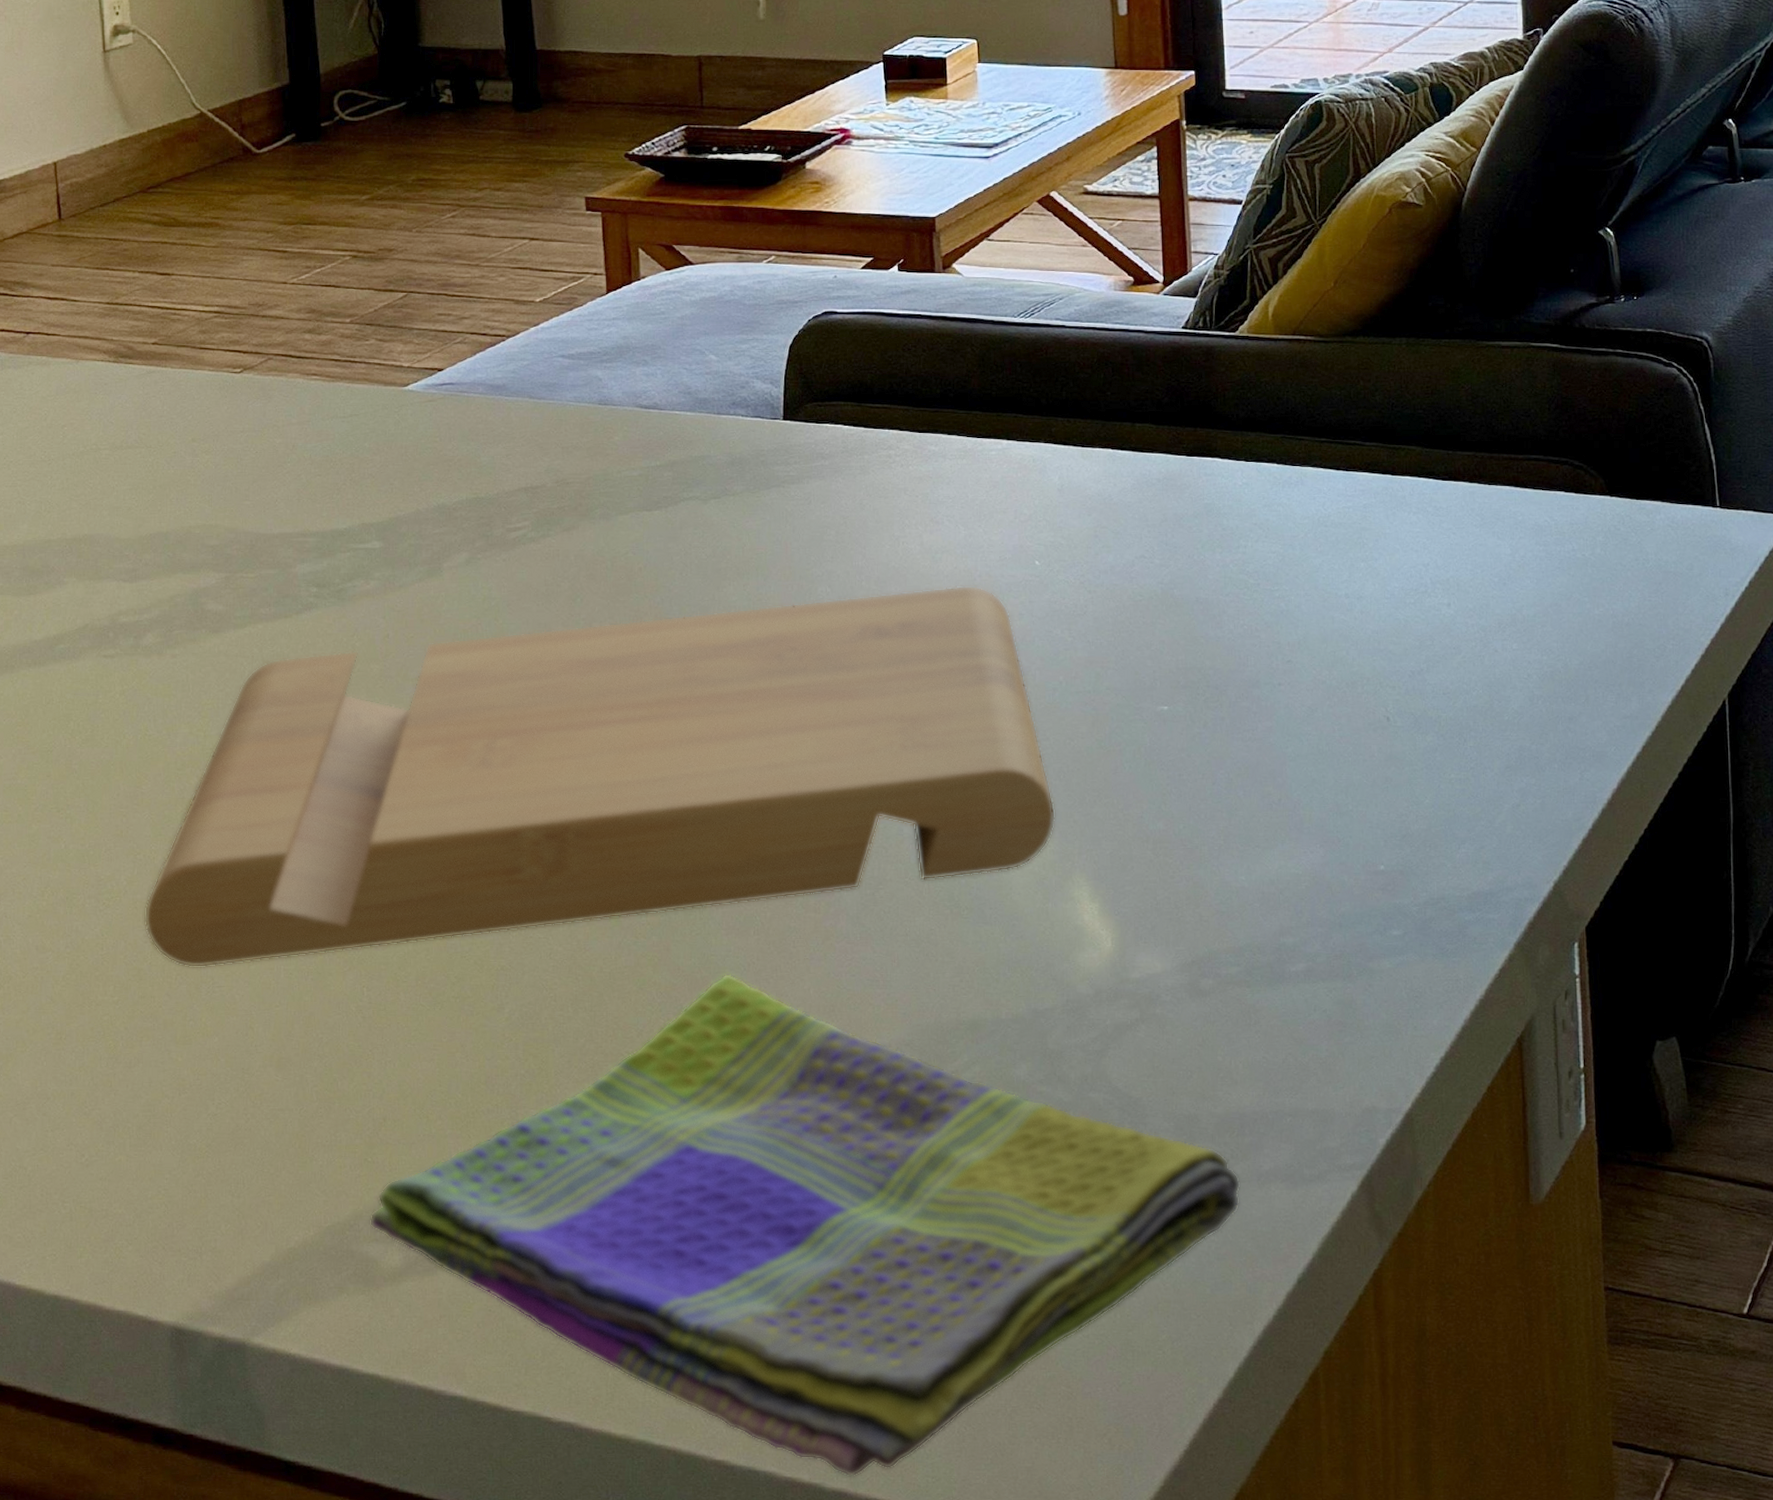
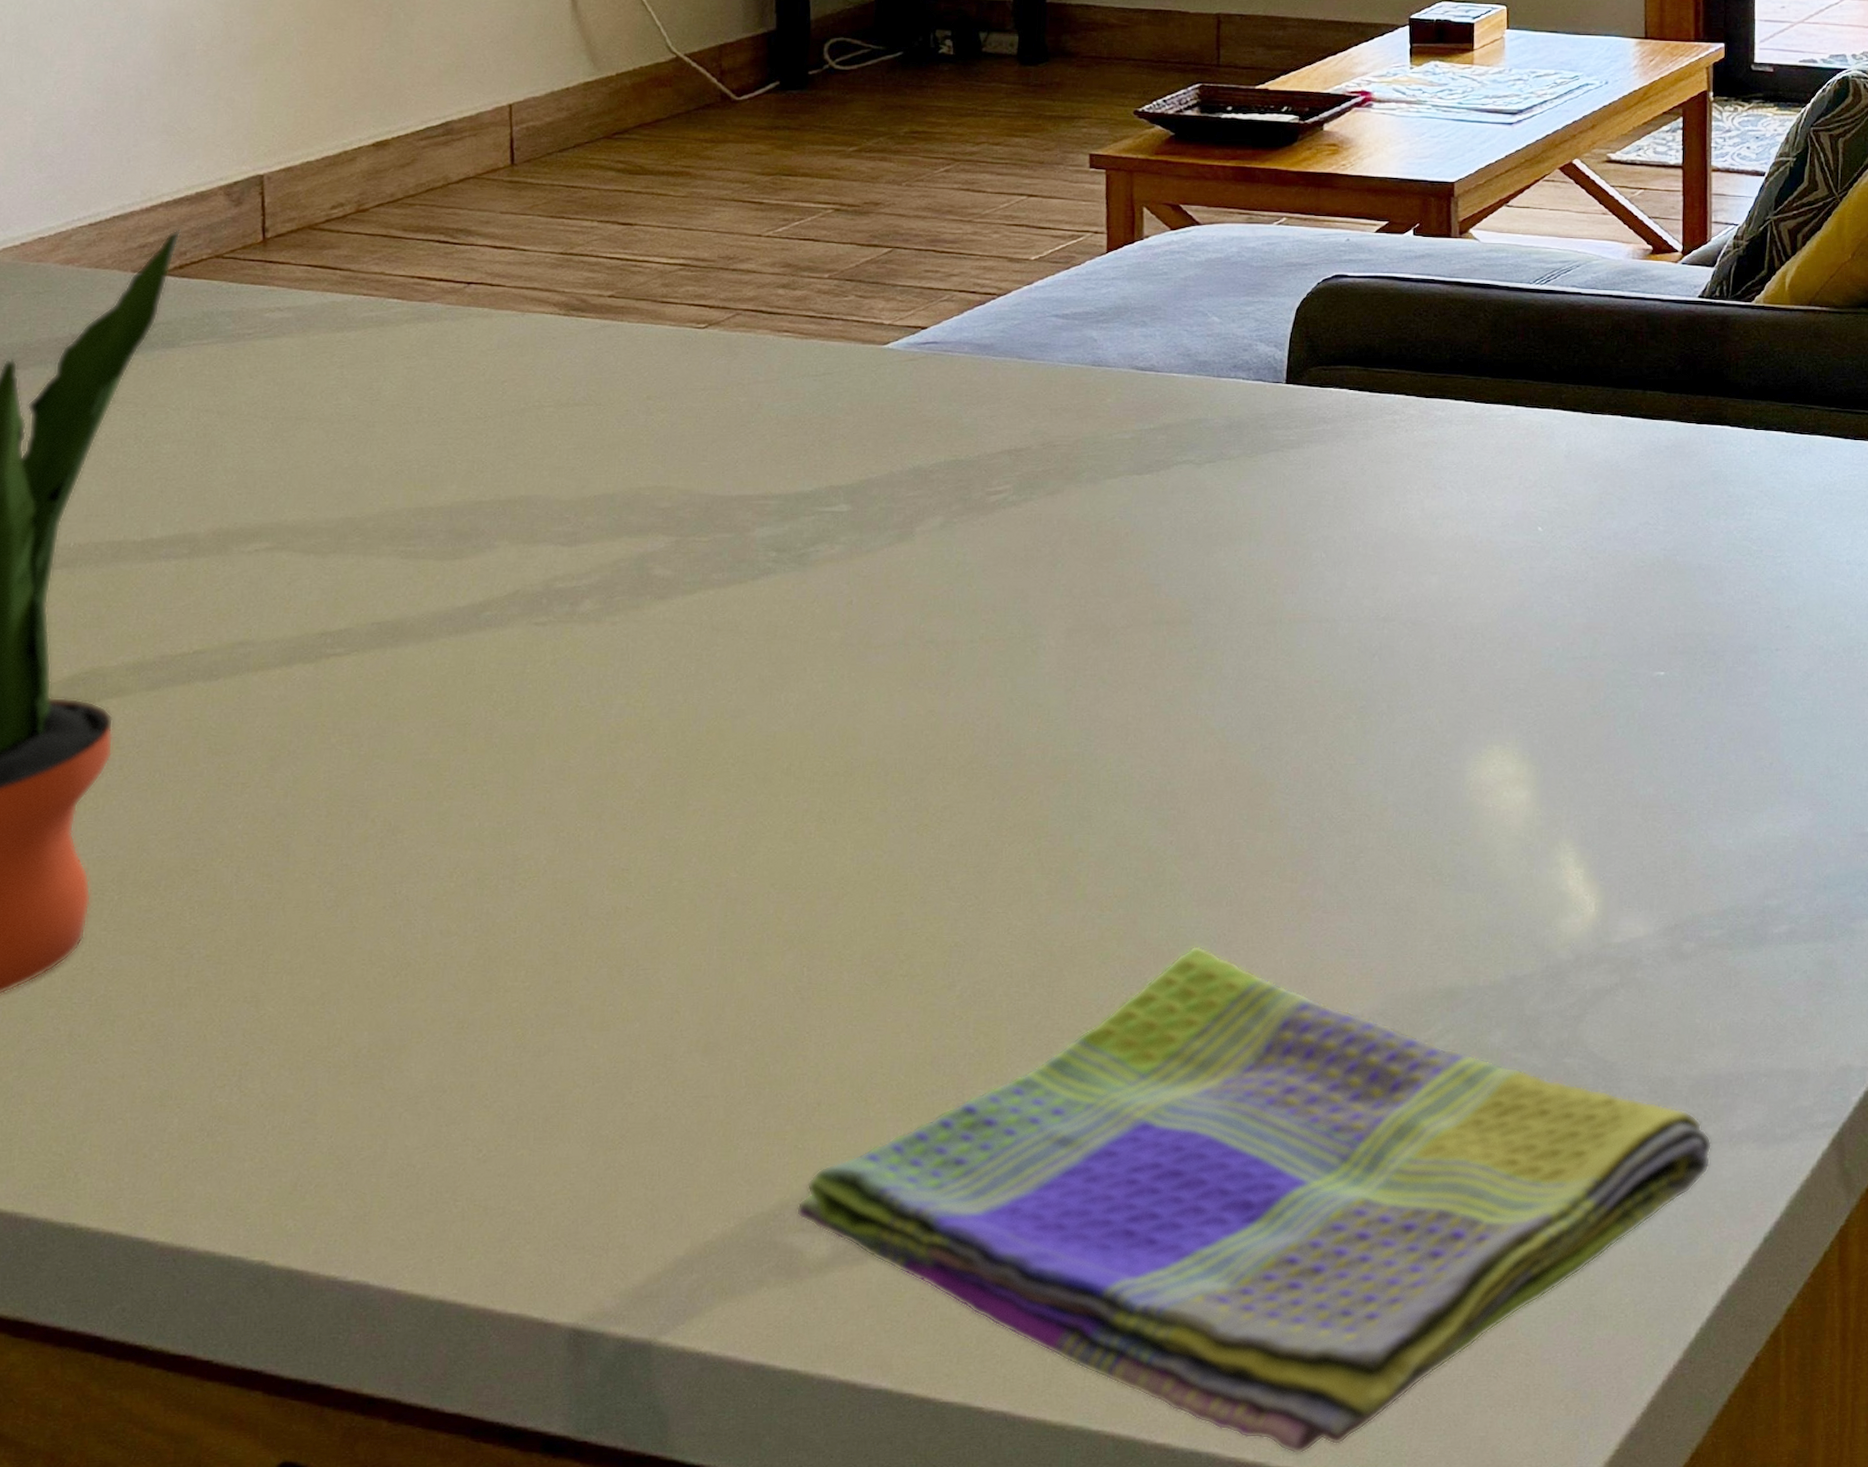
cutting board: present [144,585,1056,968] -> none [564,551,1546,950]

